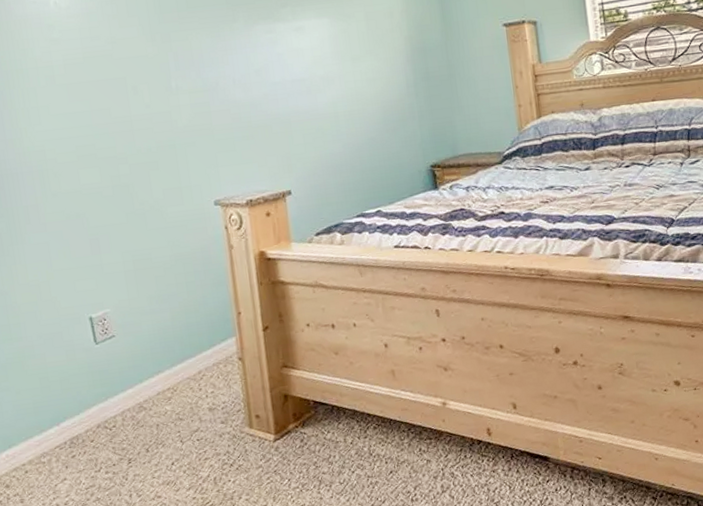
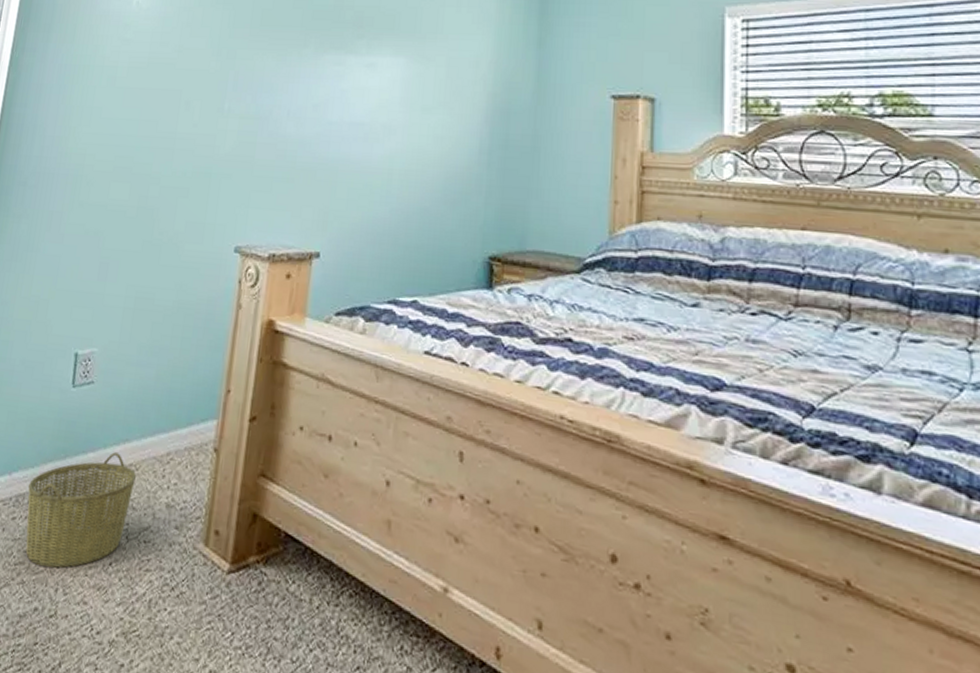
basket: none [79,383,177,484] -> present [25,452,137,568]

